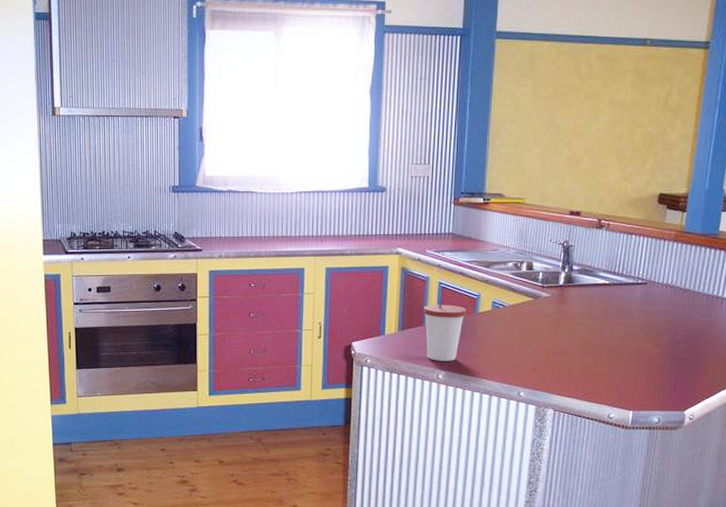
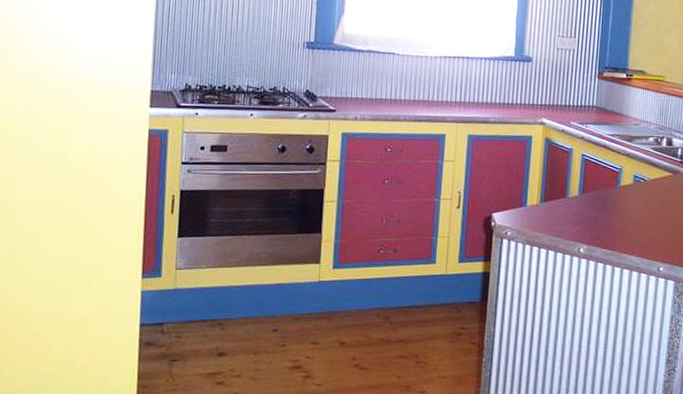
cup: present [423,295,467,361] -> none [566,167,609,235]

